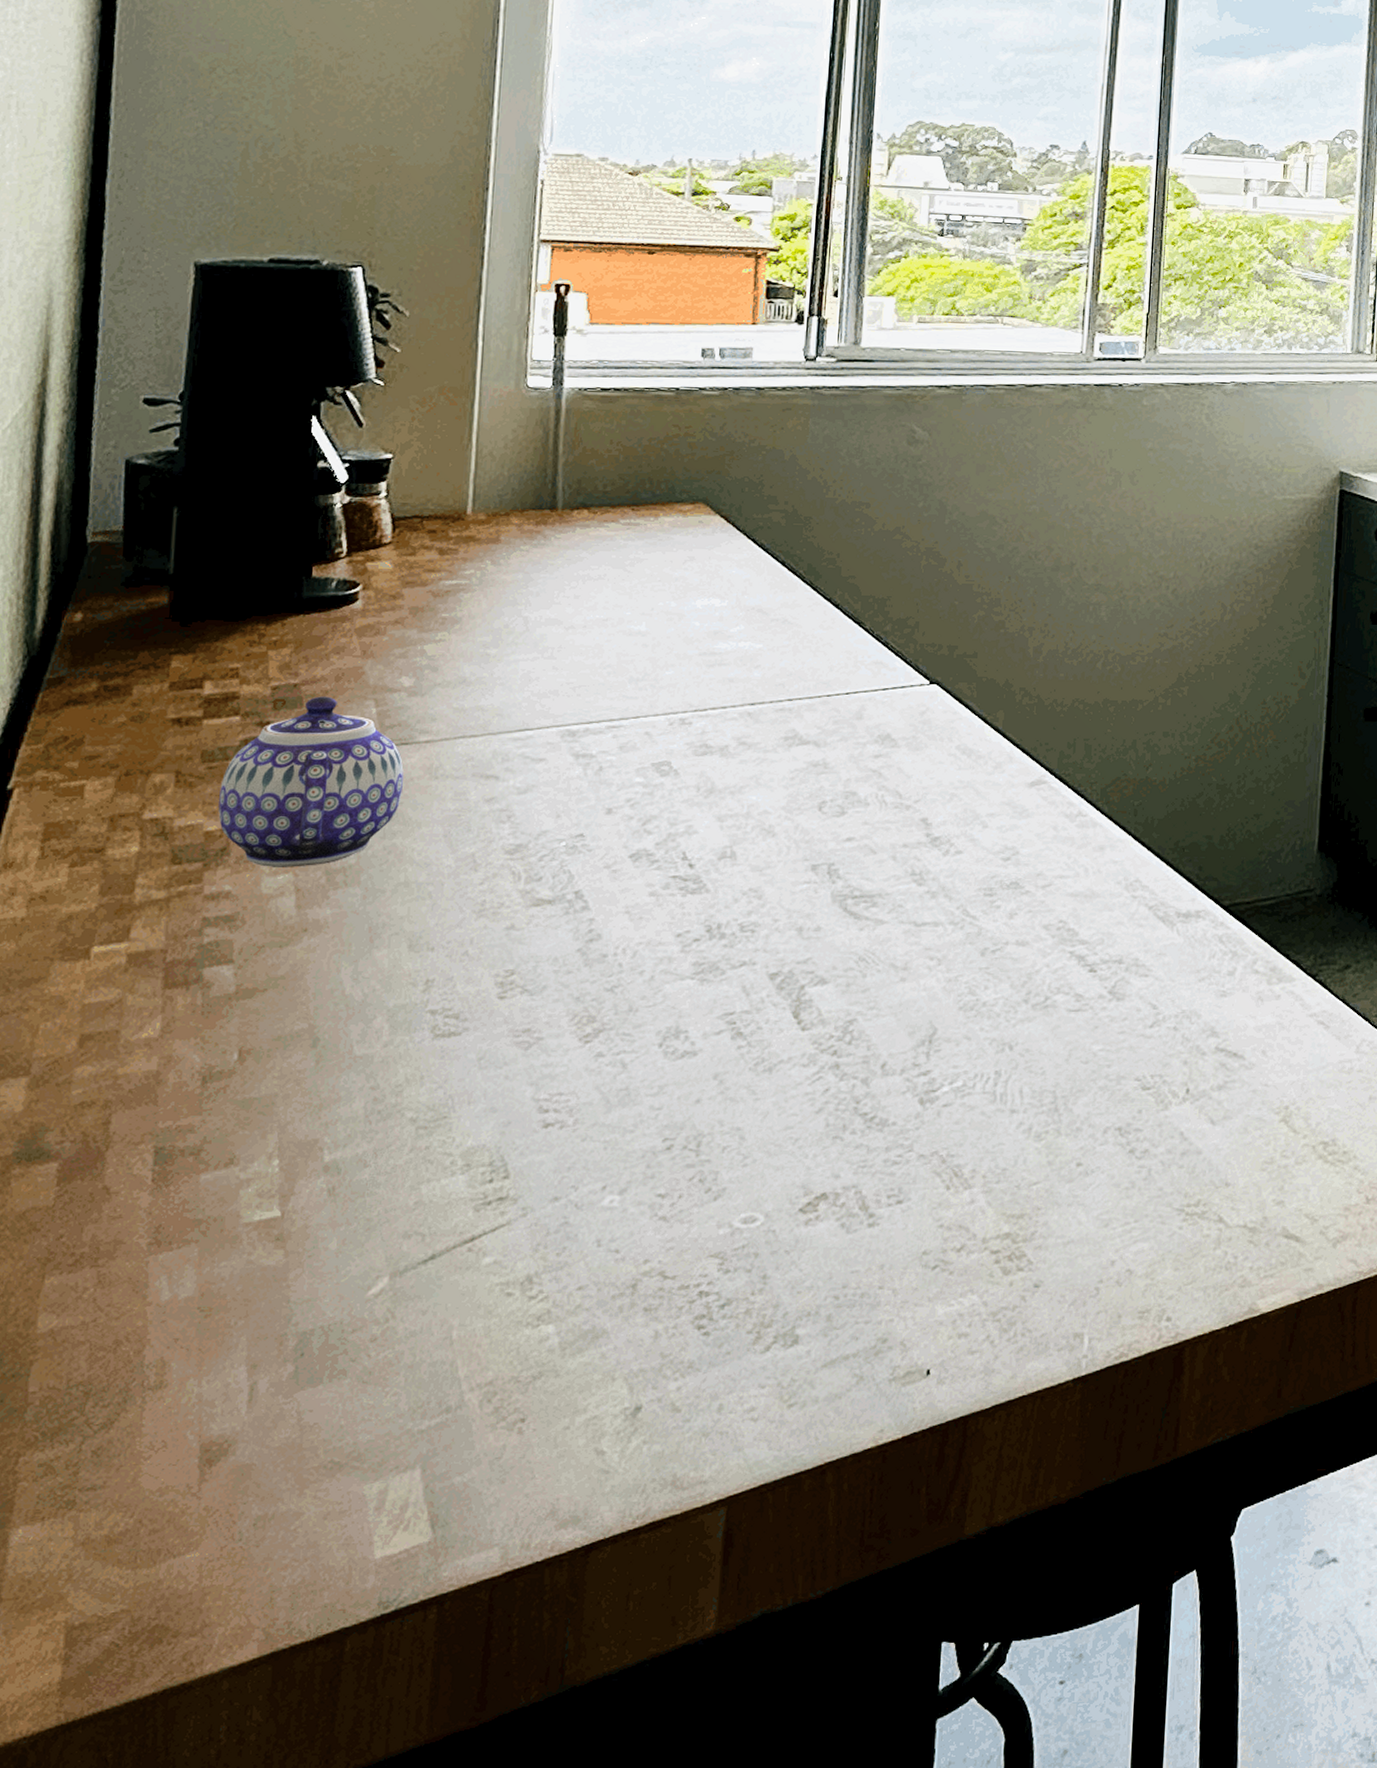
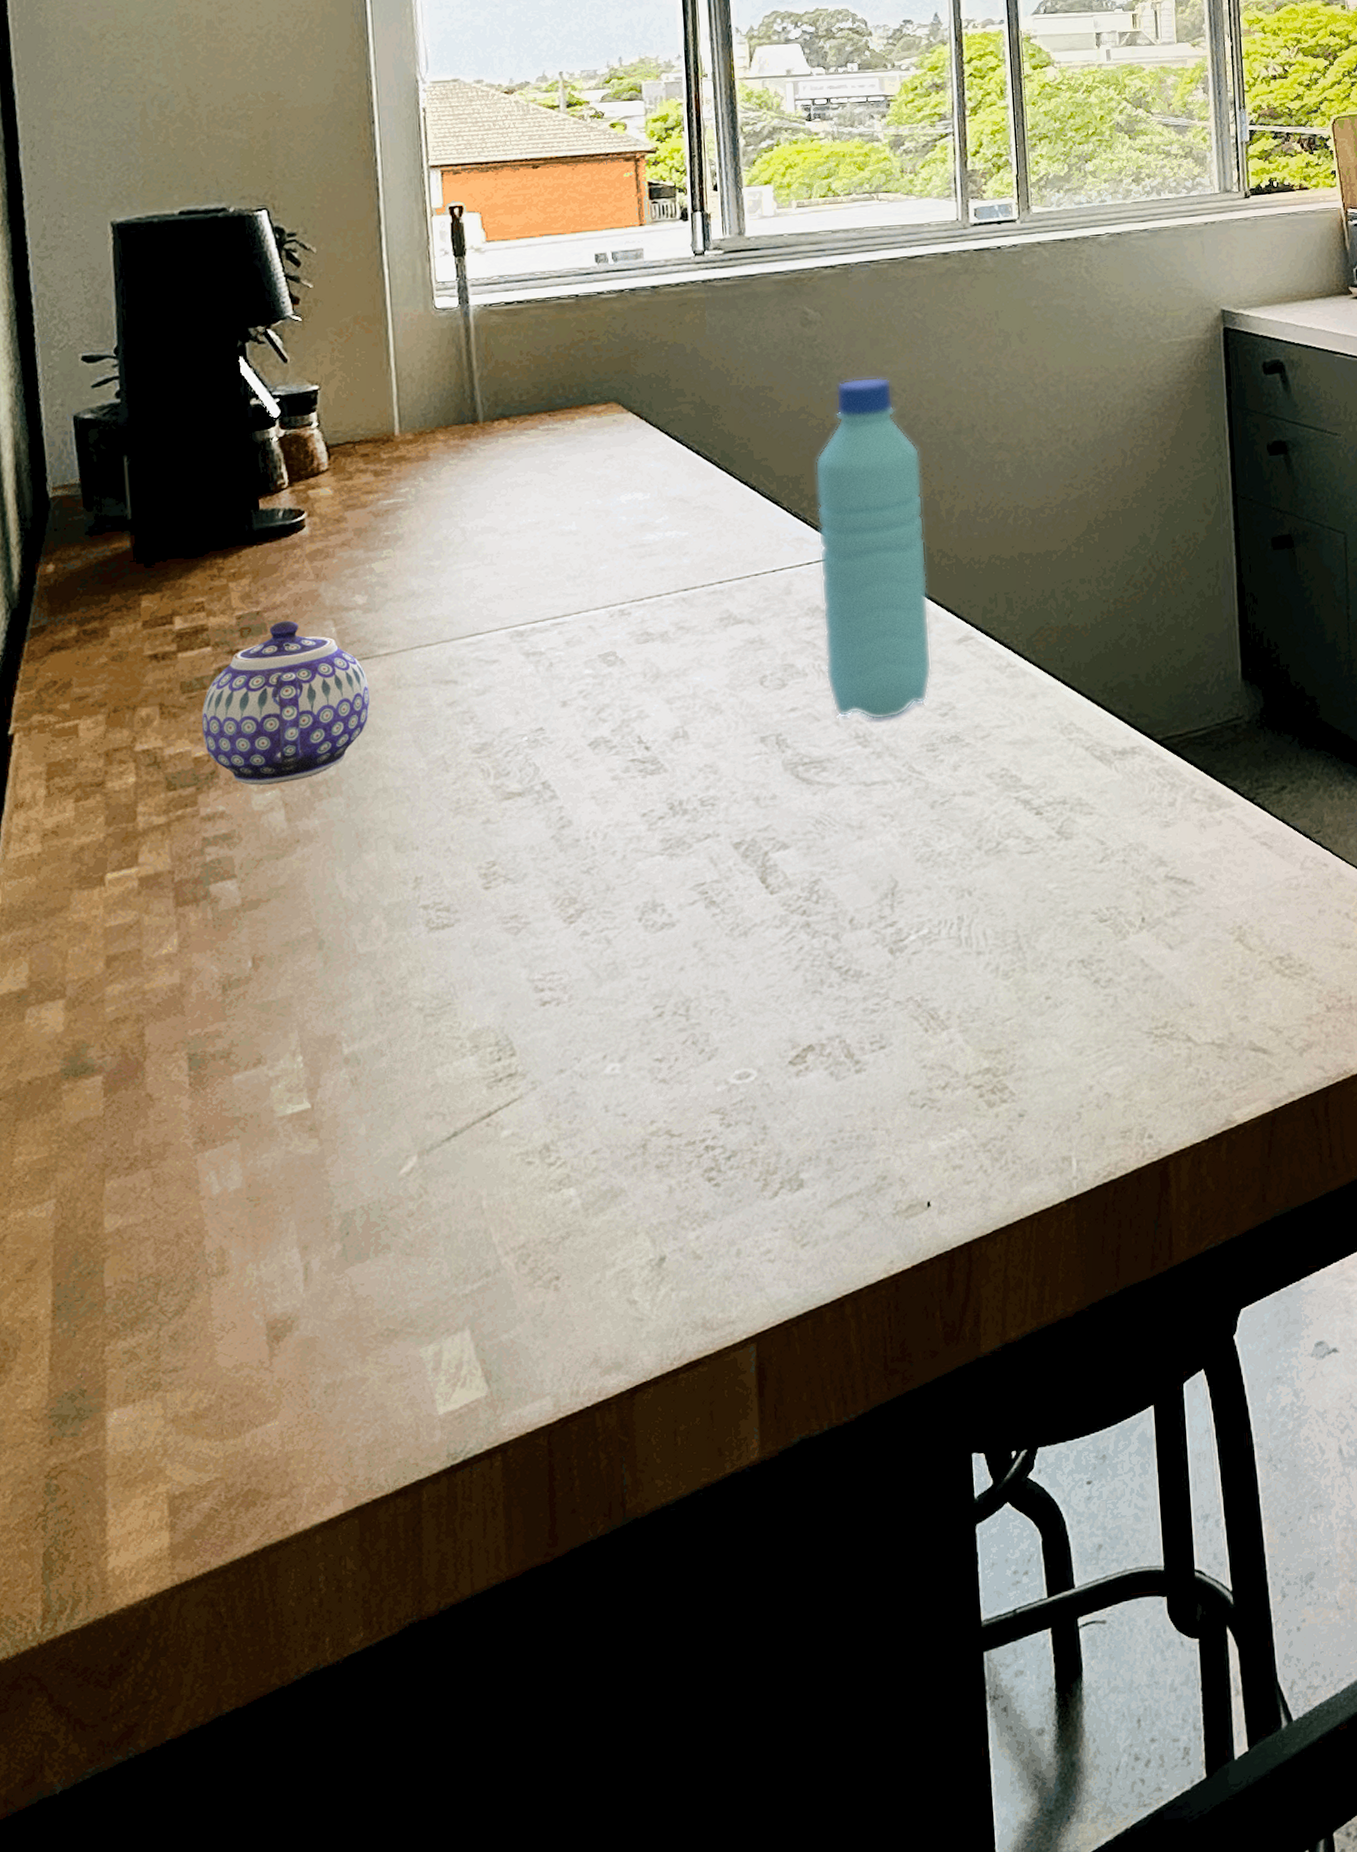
water bottle: none [888,503,1014,859] -> present [815,376,932,721]

